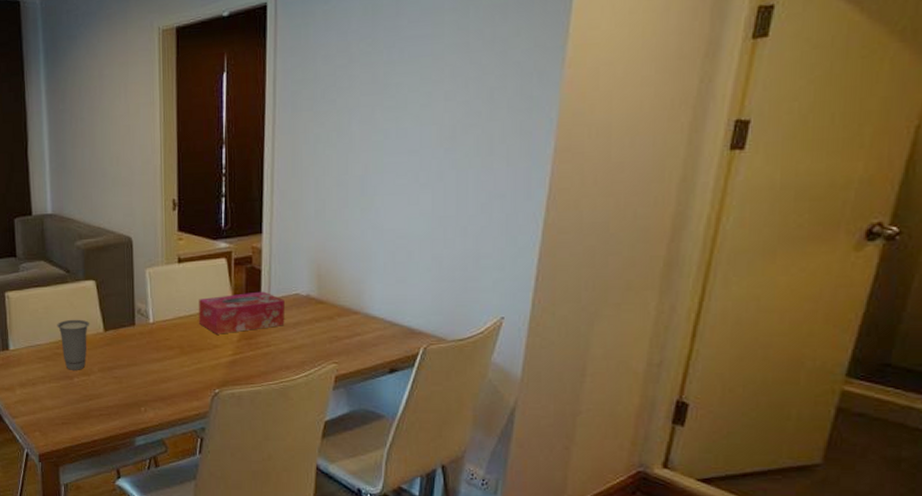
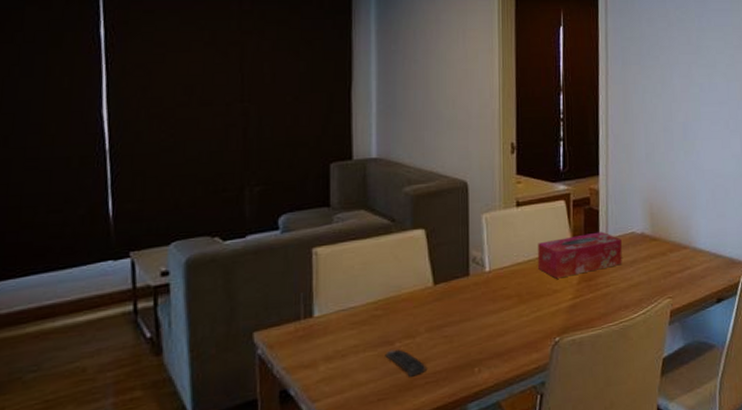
cup: present [57,319,90,370] -> none [377,273,418,334]
remote control: none [66,383,100,408] -> present [385,349,426,377]

